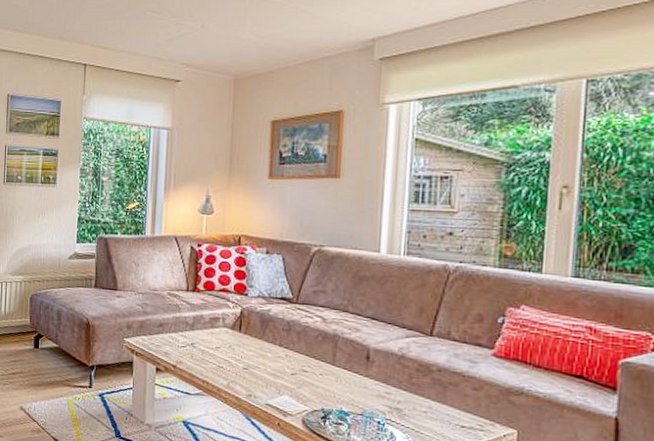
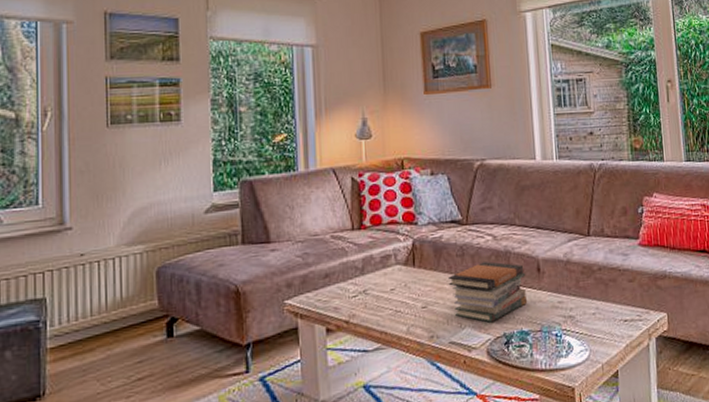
book stack: none [271,340,353,396] -> present [447,261,528,323]

